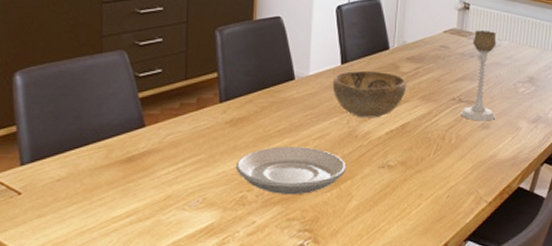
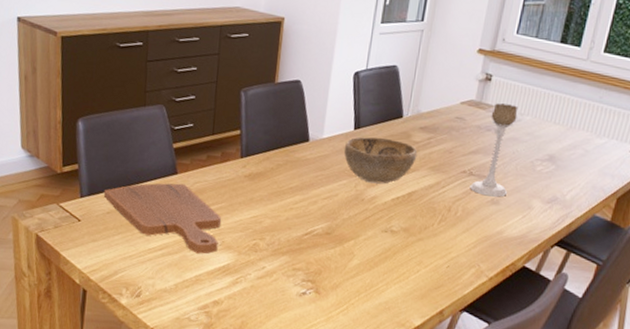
cutting board: none [51,137,202,216] -> present [103,183,222,254]
plate: present [235,147,347,195] -> none [251,202,351,248]

